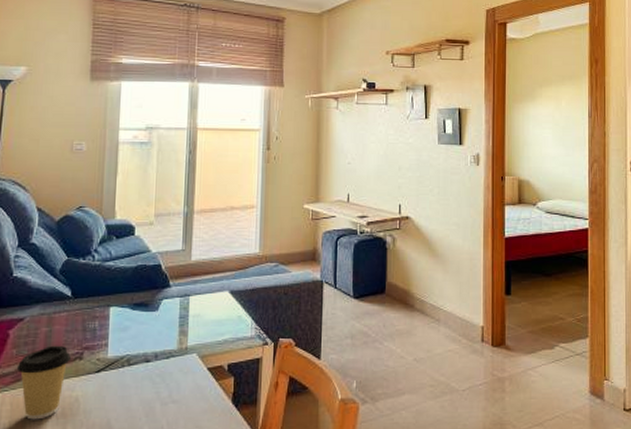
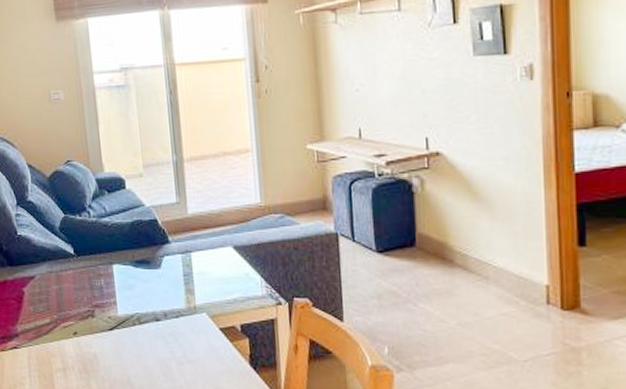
coffee cup: present [16,345,72,420] -> none [36,303,85,374]

